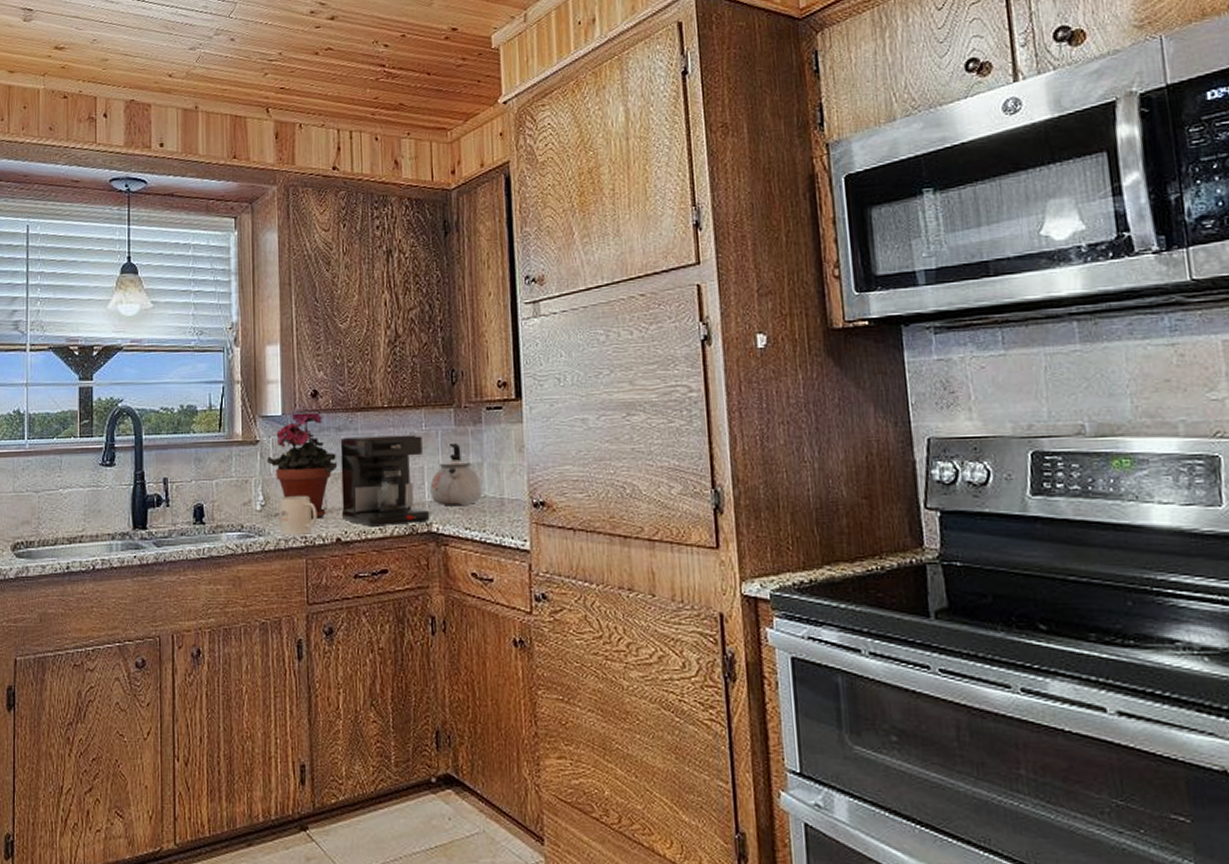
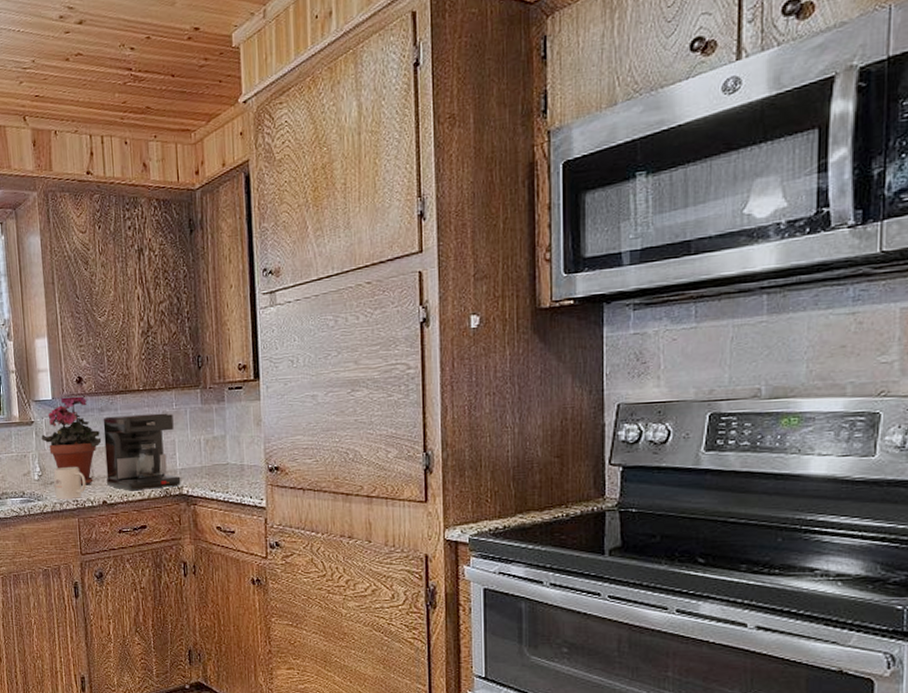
kettle: present [430,442,483,506] -> none [181,419,226,473]

